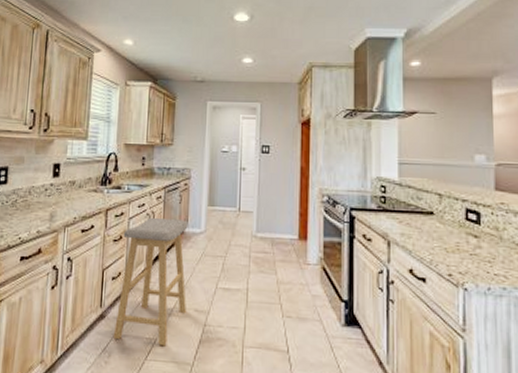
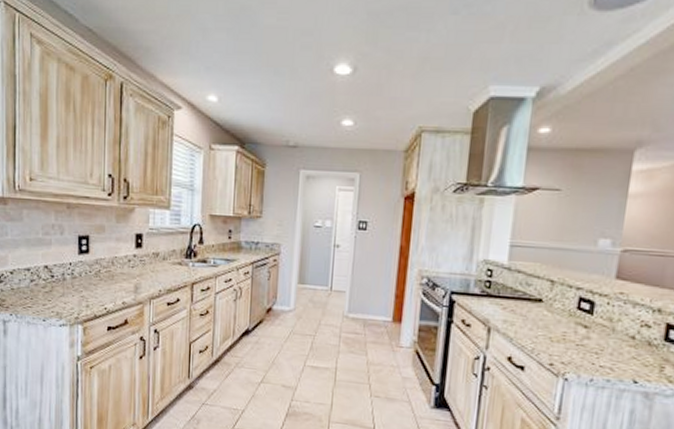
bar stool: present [113,217,188,347] -> none [201,293,277,418]

